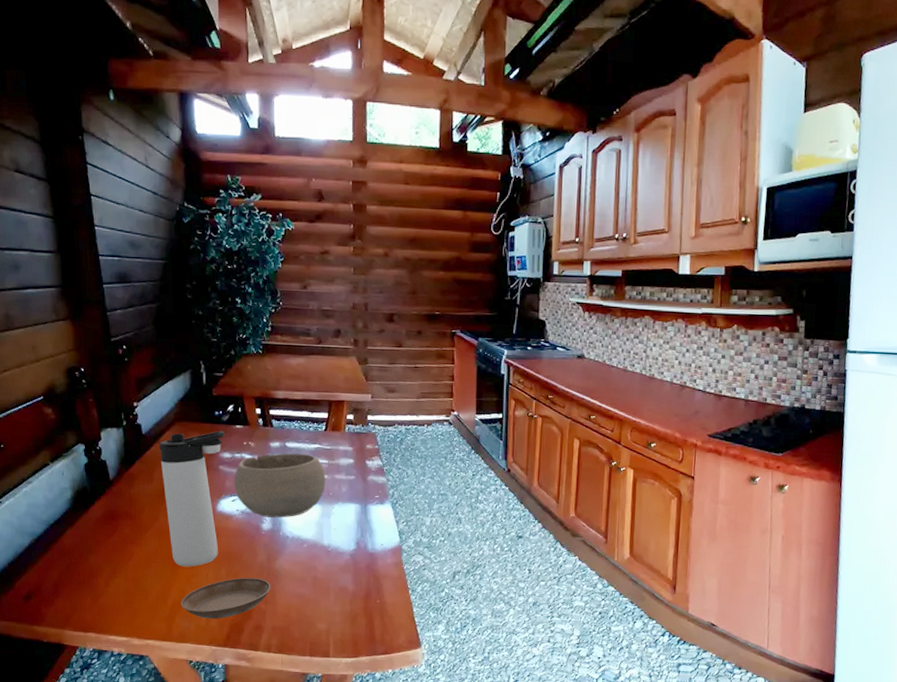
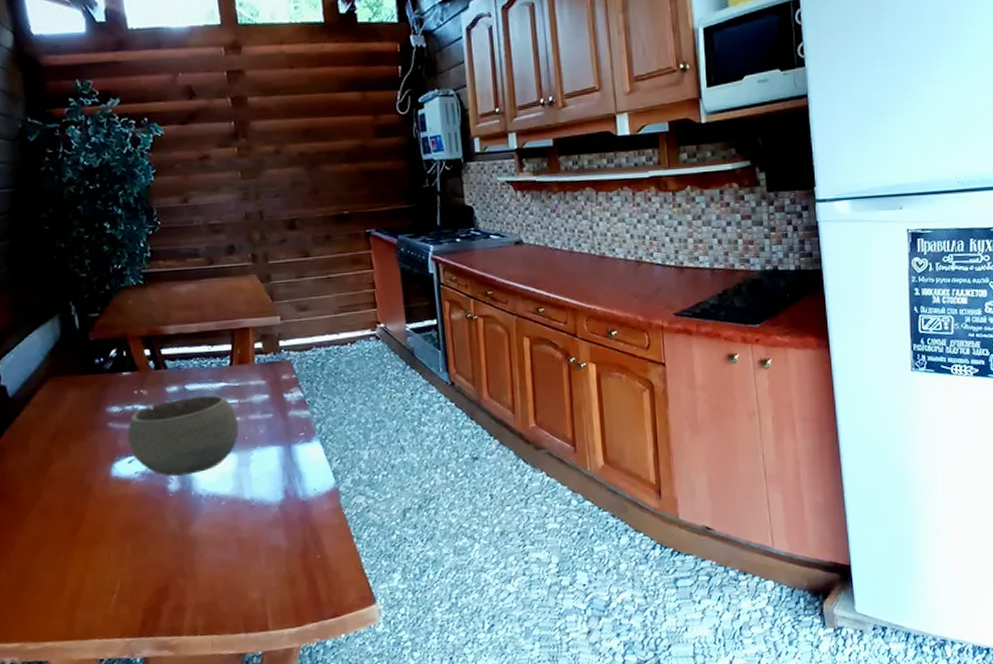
thermos bottle: present [159,430,226,567] -> none [31,381,119,549]
saucer: present [181,578,271,619] -> none [80,549,189,607]

